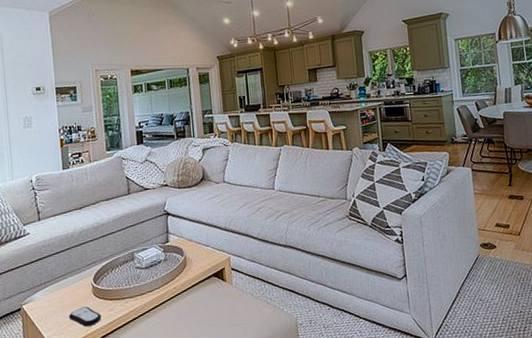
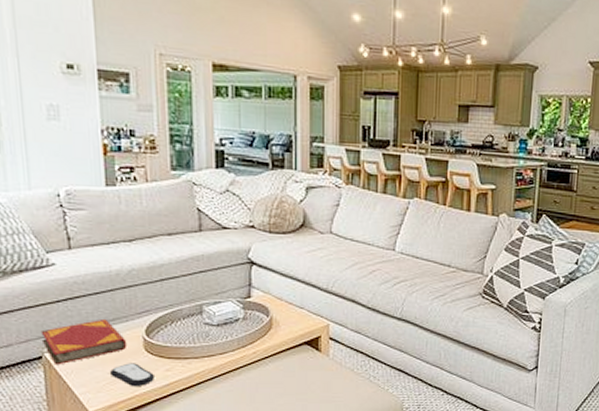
hardback book: none [20,272,81,315] -> present [40,318,128,365]

